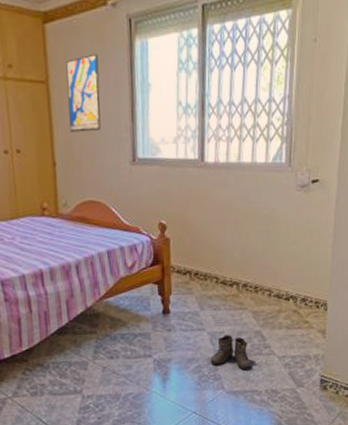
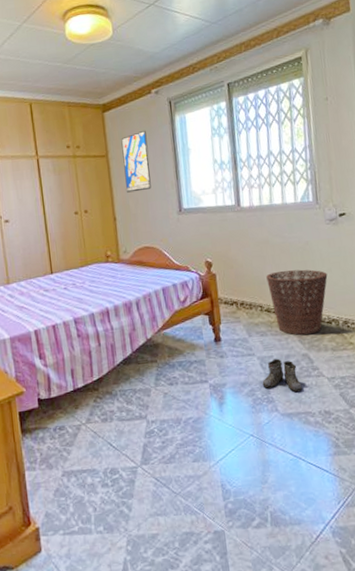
basket: none [226,239,291,311] -> present [266,269,328,335]

